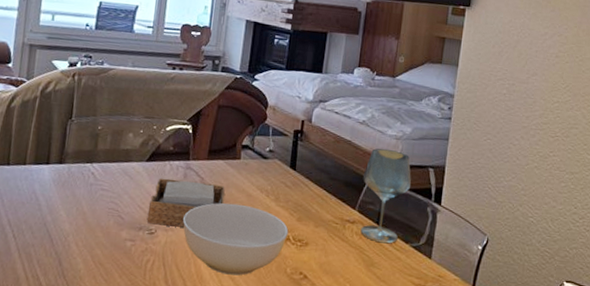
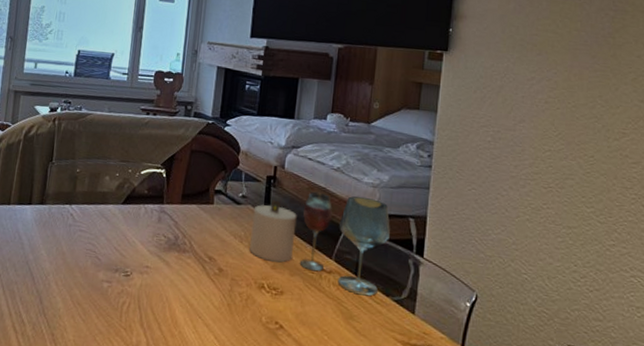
napkin holder: present [146,178,226,228] -> none [122,220,199,271]
bowl: present [182,203,289,276] -> none [157,247,263,322]
candle: none [275,154,323,215] -> present [249,200,297,263]
wineglass: none [324,144,357,221] -> present [299,191,332,271]

